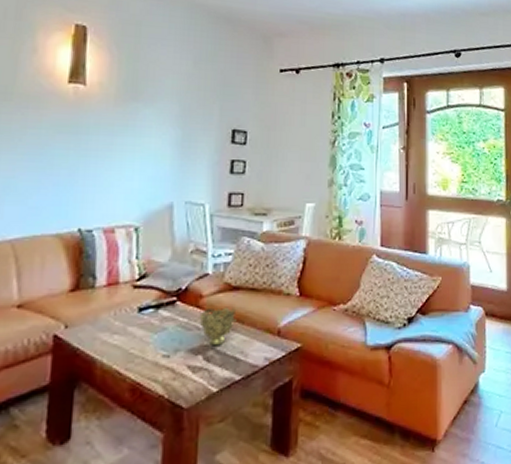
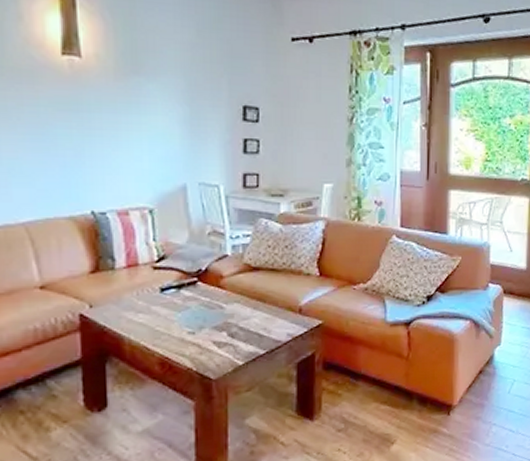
decorative bowl: present [199,307,237,346] -> none [221,286,258,324]

